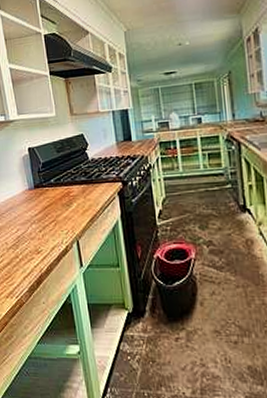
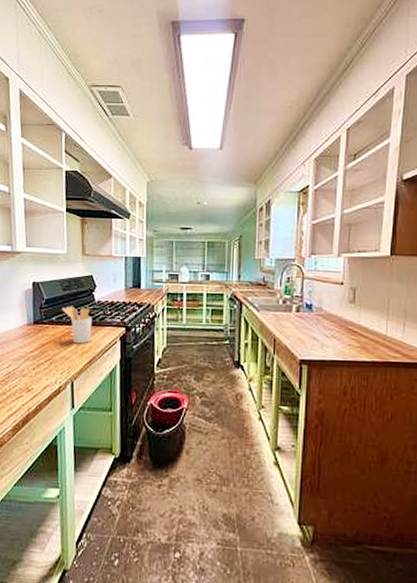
utensil holder: none [58,166,90,203] -> present [62,306,93,344]

